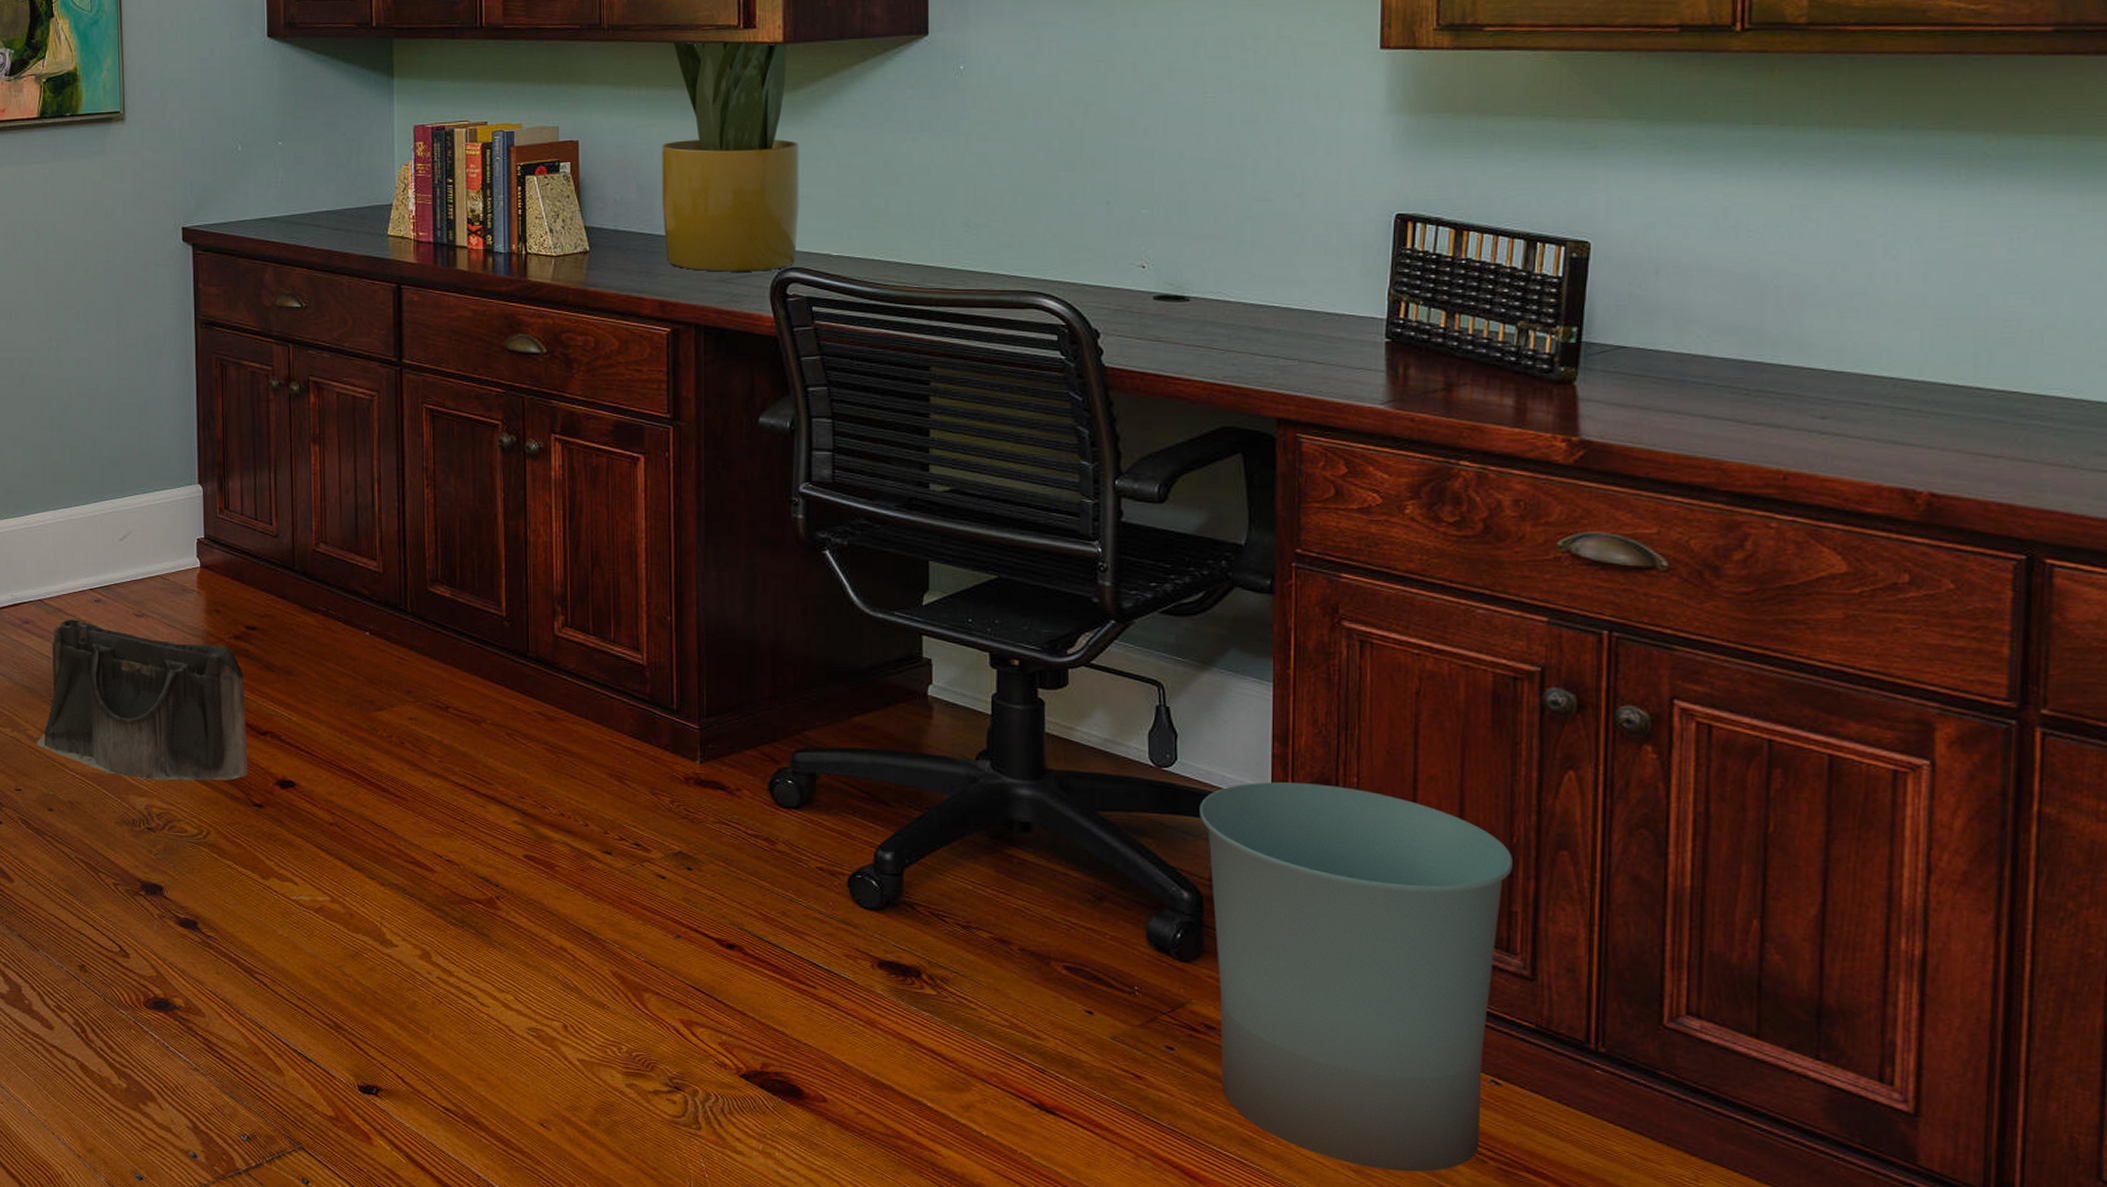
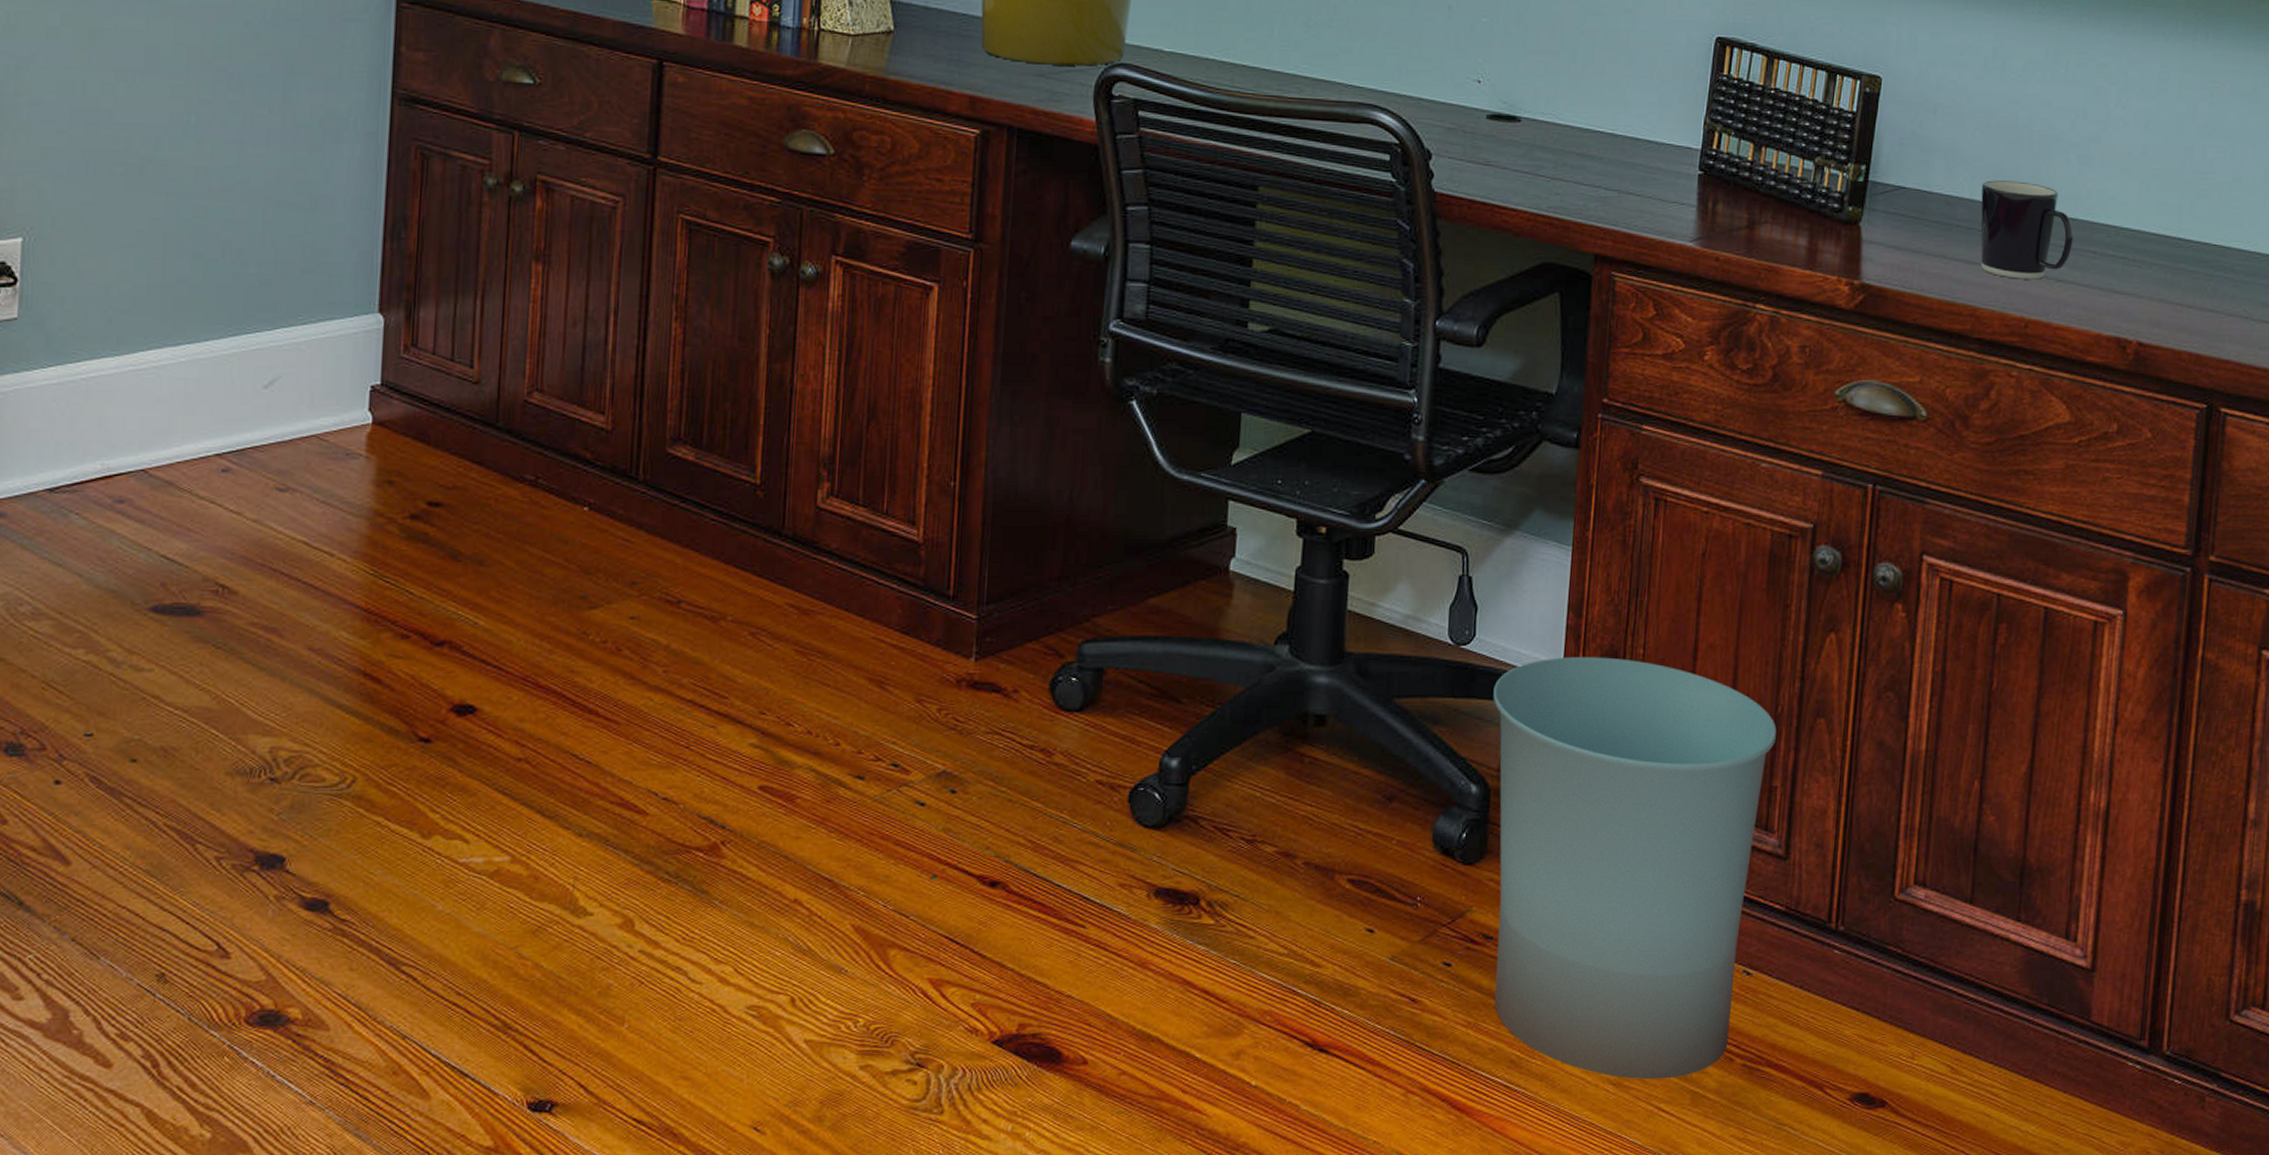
saddlebag: present [37,619,249,781] -> none [122,496,419,713]
mug: none [1718,336,1839,433] -> present [1980,180,2074,280]

